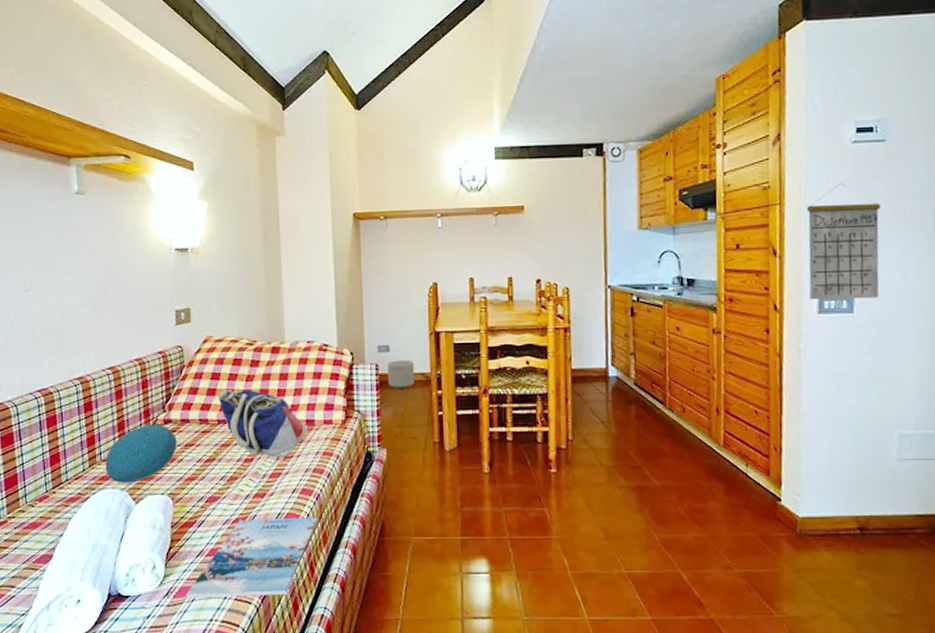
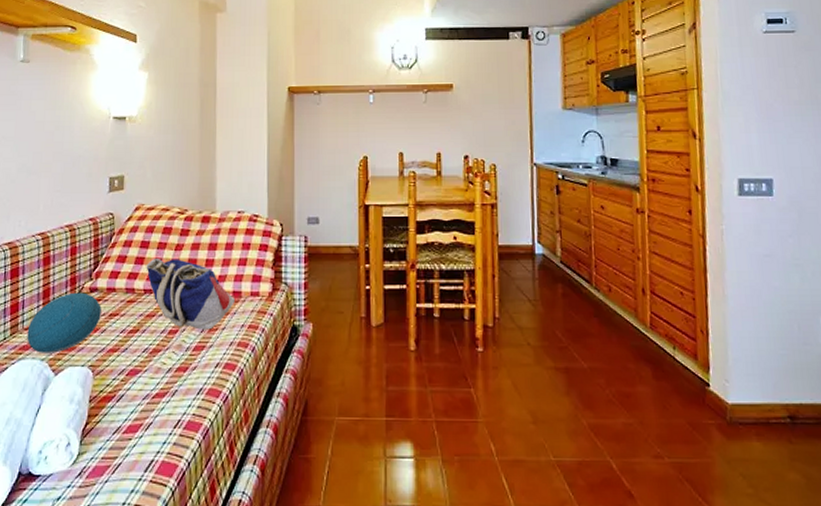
magazine: present [186,517,318,598] -> none [99,393,241,480]
planter: present [388,360,414,389] -> none [317,232,342,262]
calendar: present [806,182,881,300] -> none [723,70,797,183]

